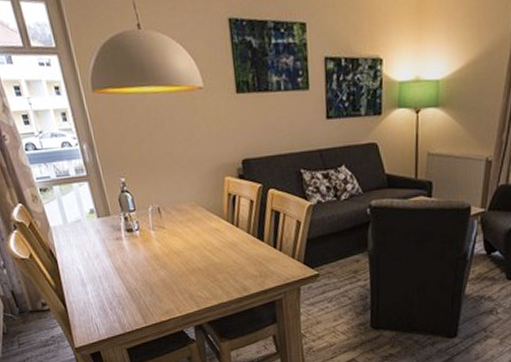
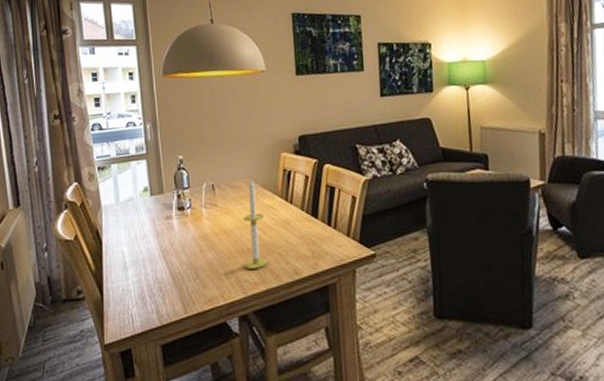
candle: none [190,202,219,286] -> present [242,178,269,269]

